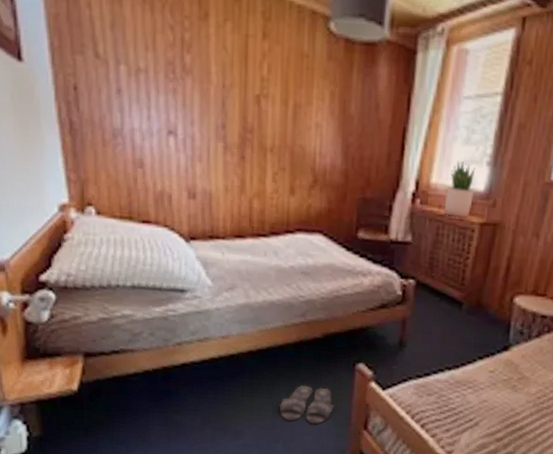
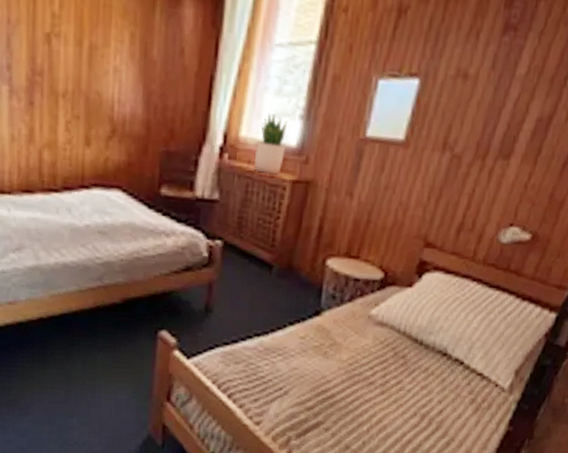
slippers: present [279,386,335,425] -> none [73,355,135,397]

